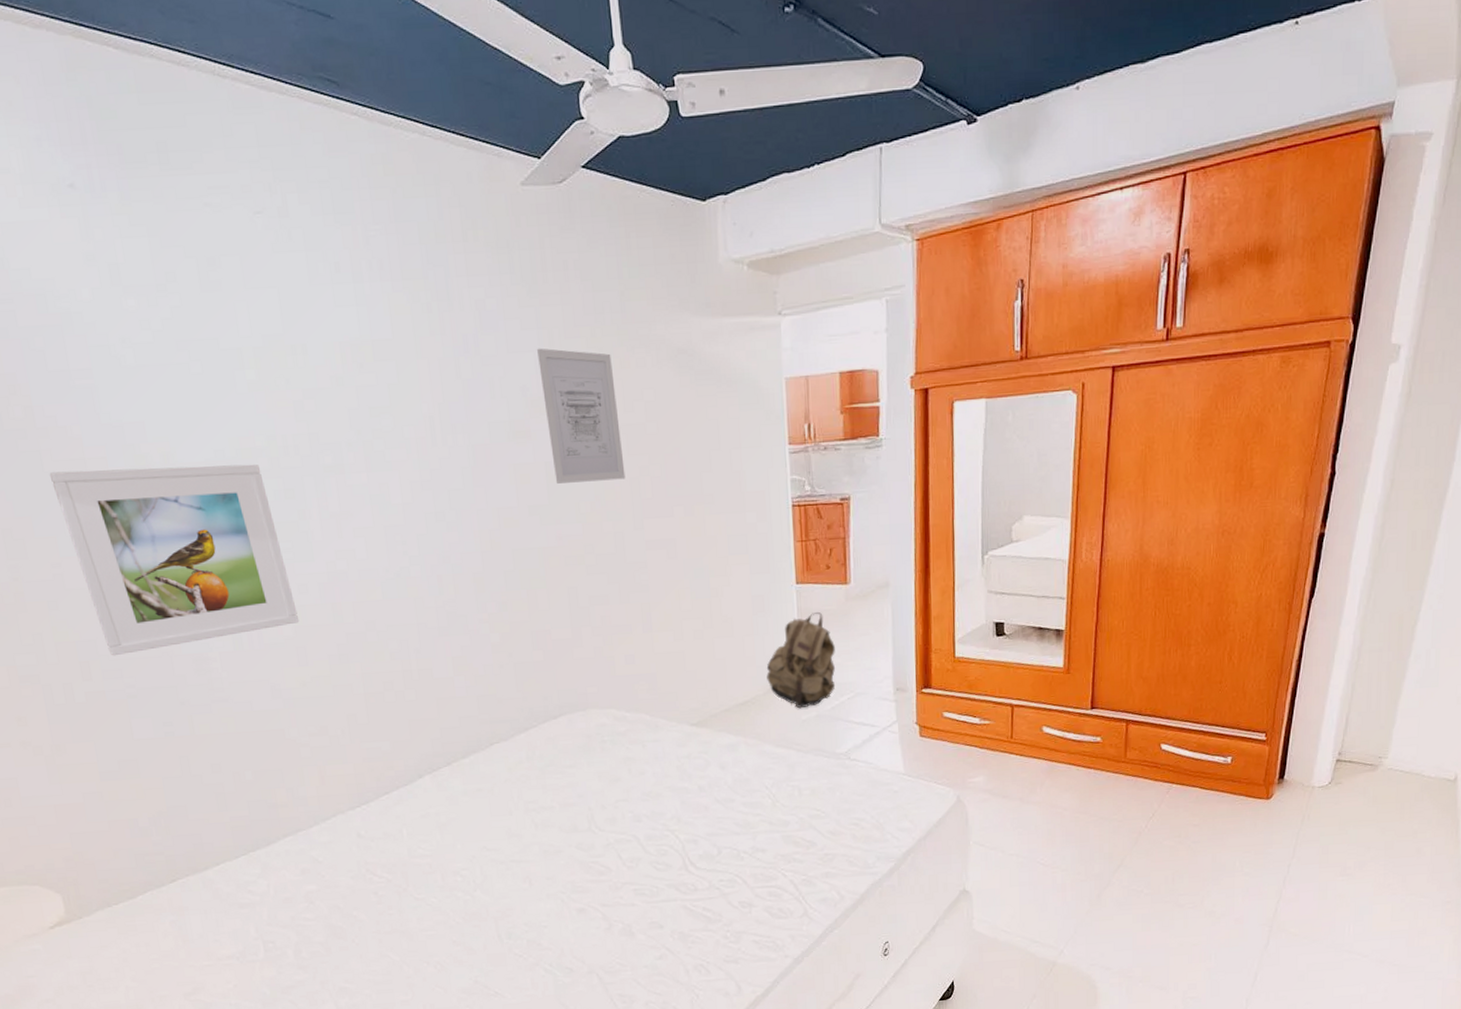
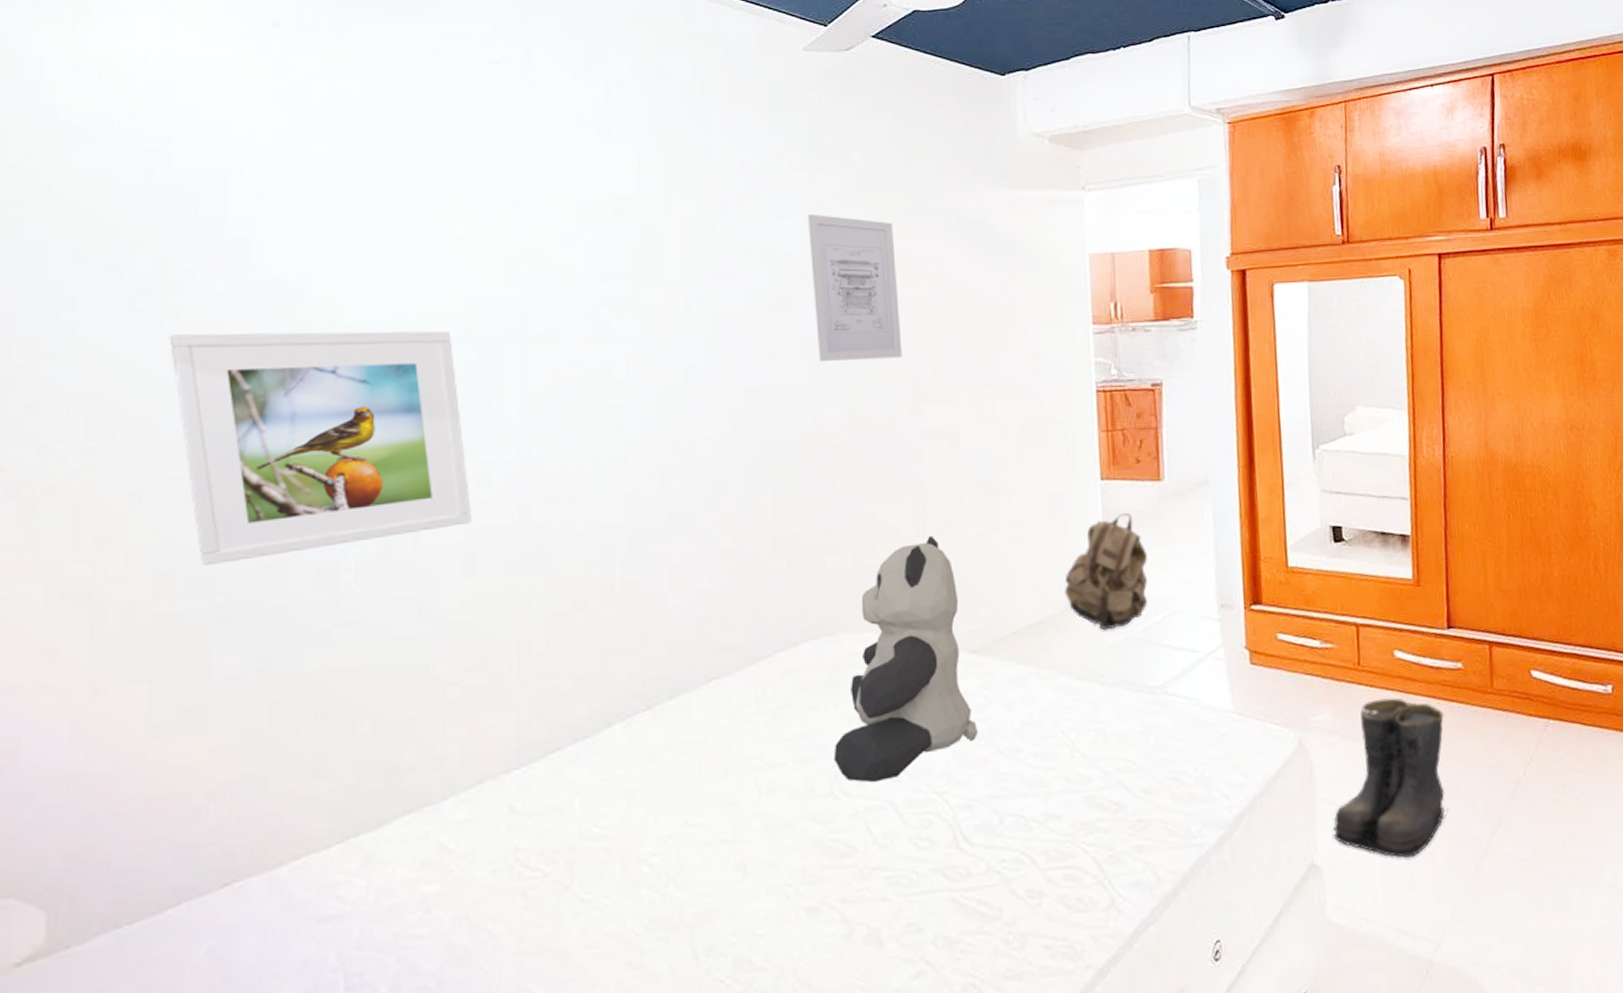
teddy bear: none [589,631,699,822] -> present [833,535,978,783]
boots: none [982,764,1081,888] -> present [1333,698,1448,858]

